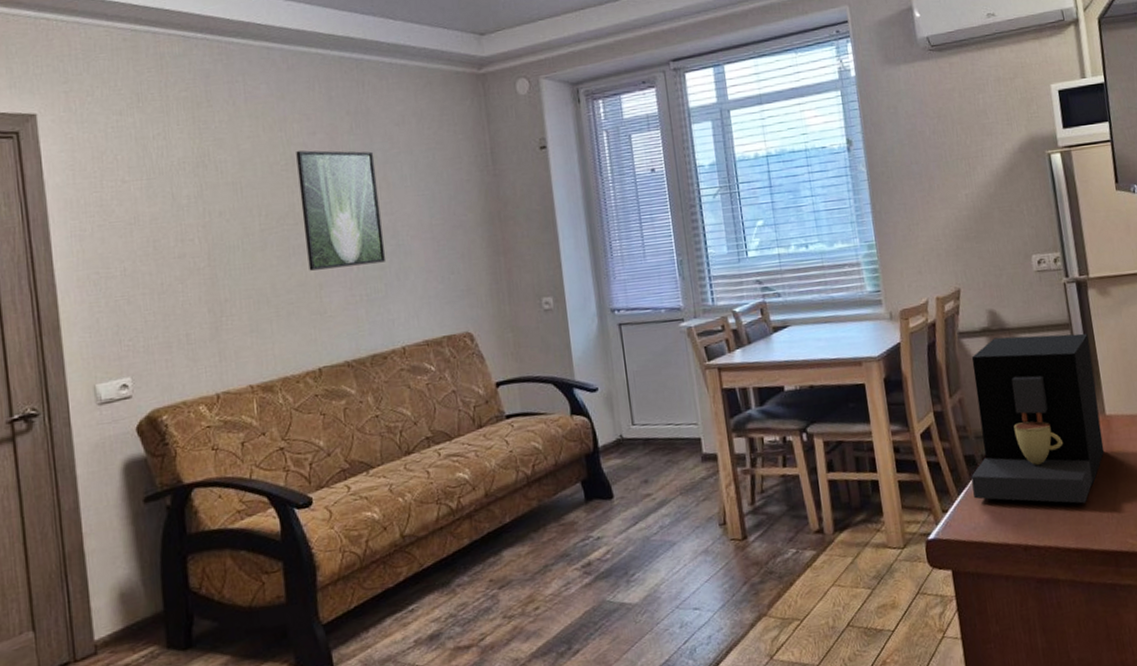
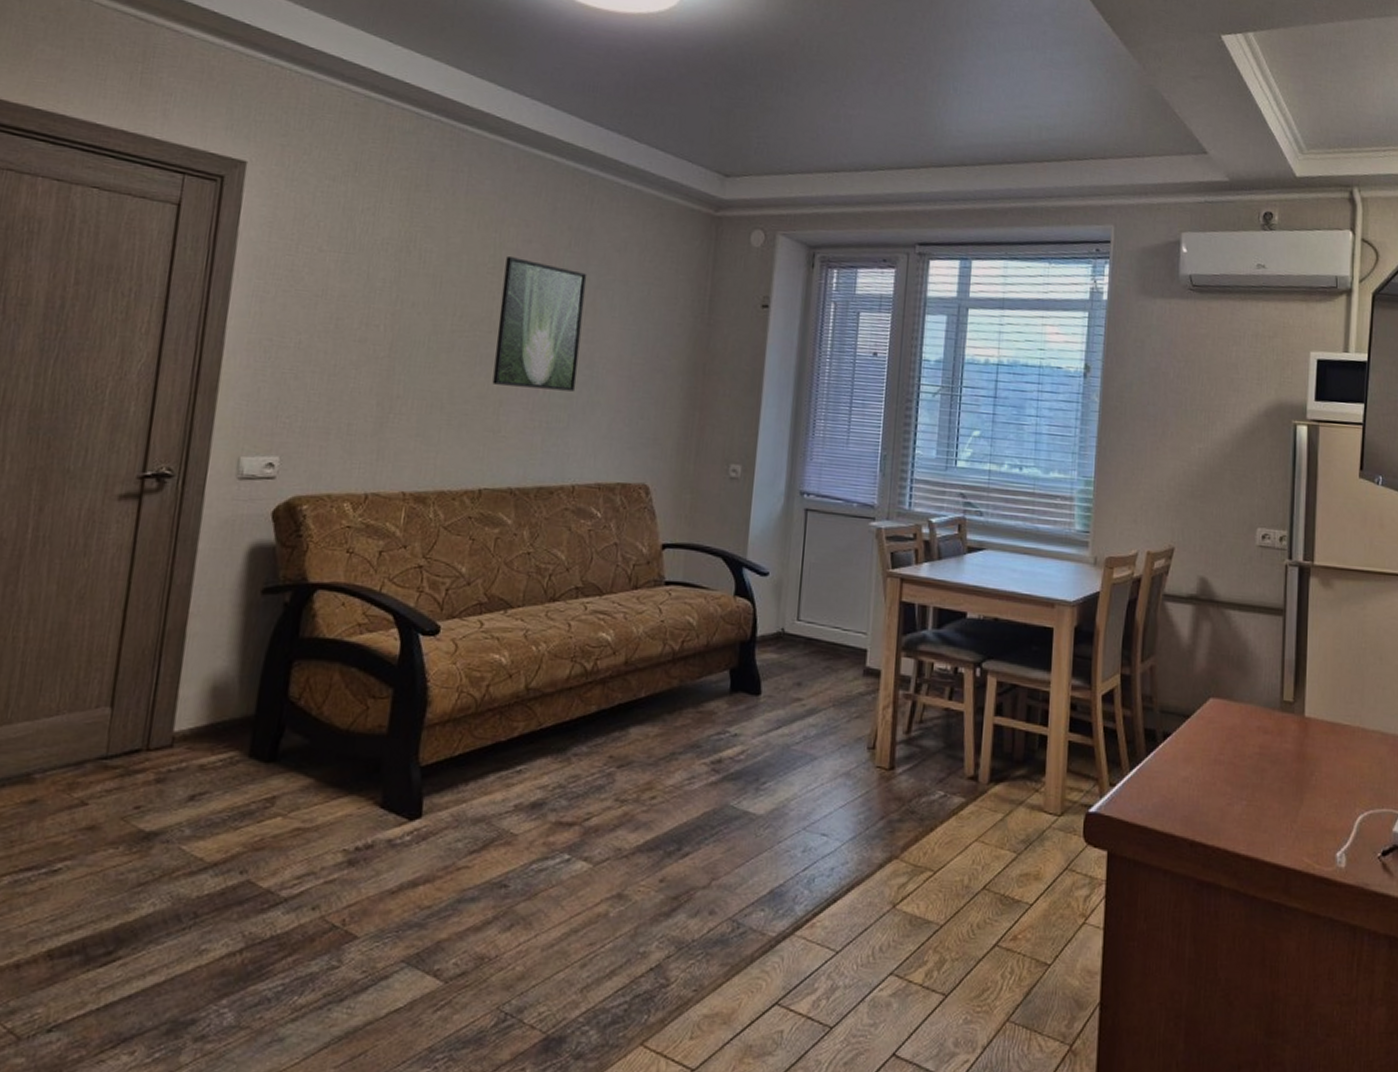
coffee maker: present [971,333,1105,504] -> none [1147,608,1301,808]

